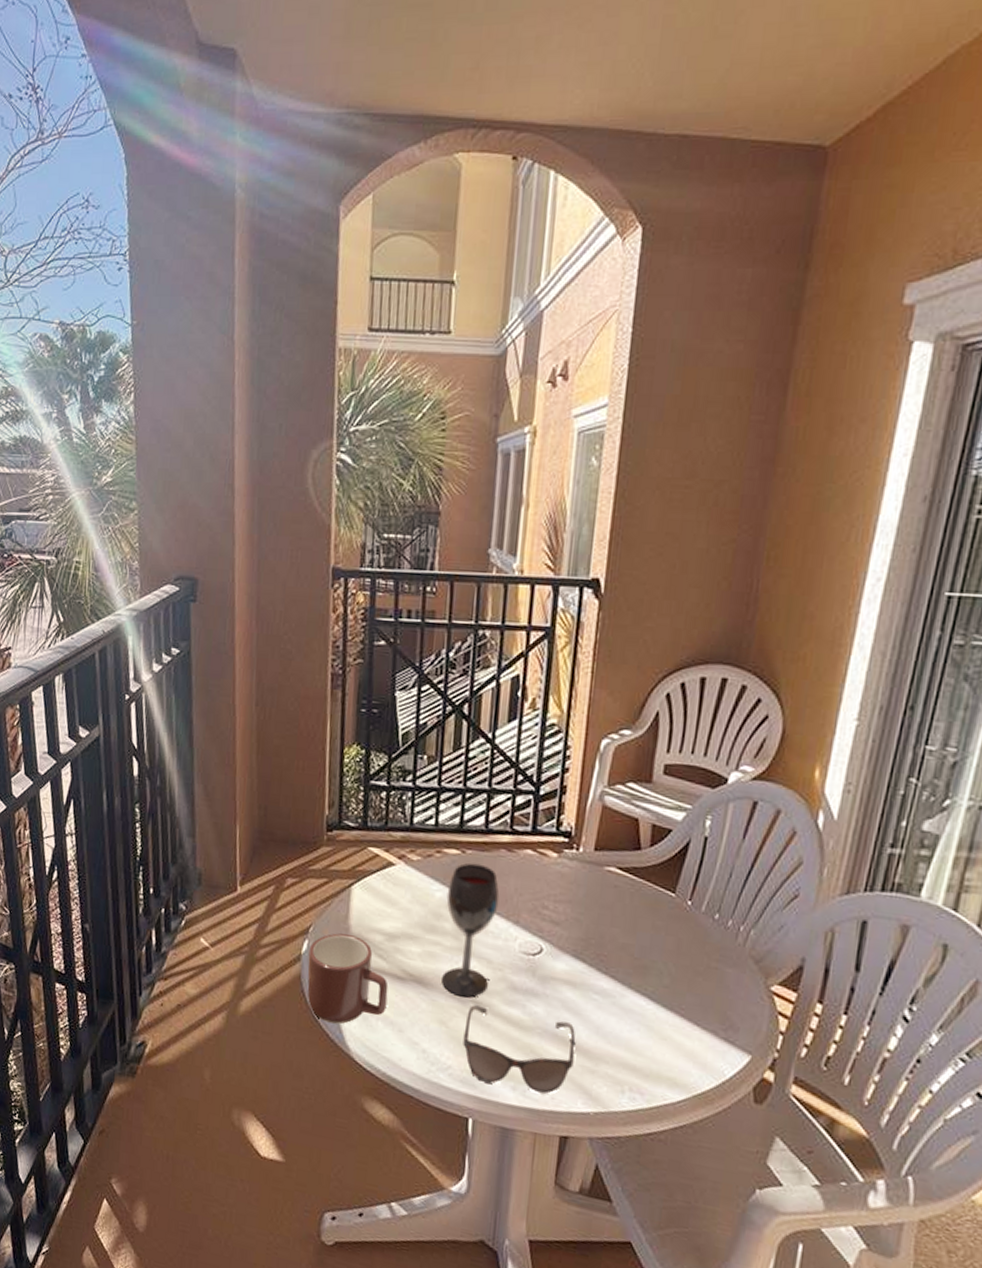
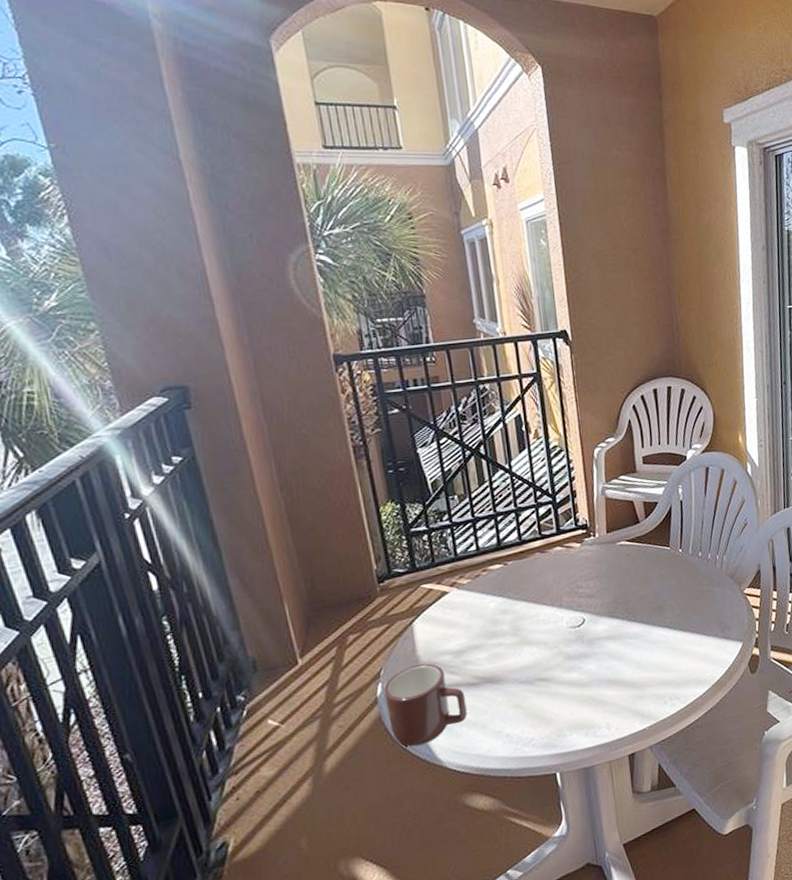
wine glass: present [442,863,500,998] -> none [498,569,549,681]
sunglasses: present [463,1005,576,1095] -> none [537,667,627,740]

